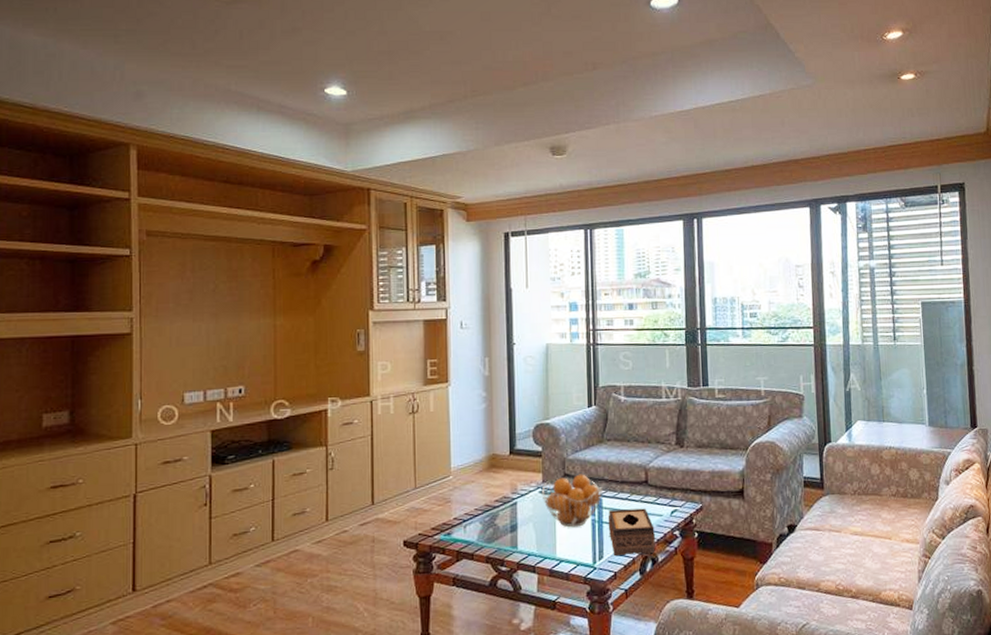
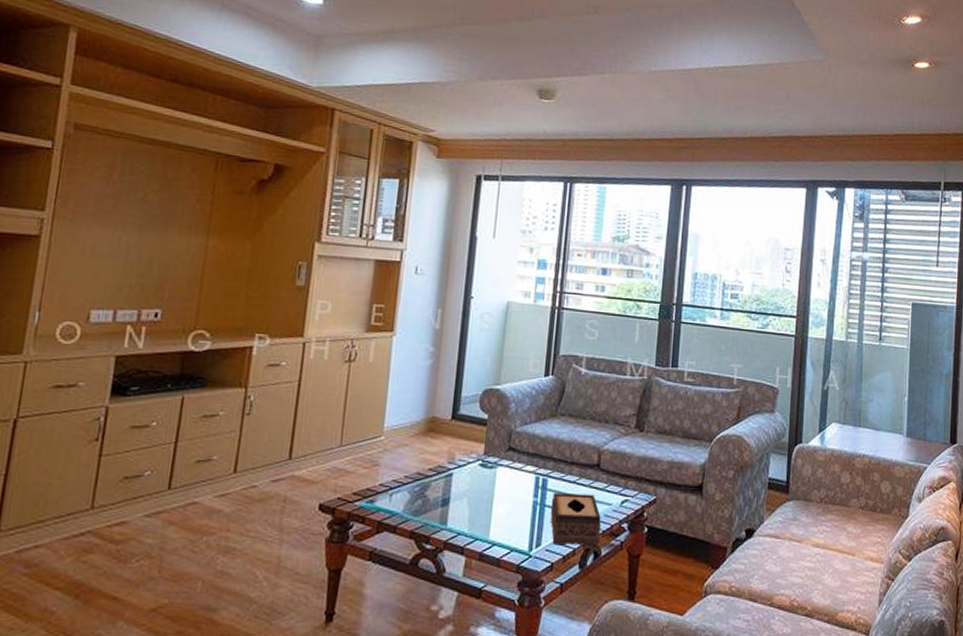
fruit basket: present [541,474,603,528] -> none [481,449,549,508]

